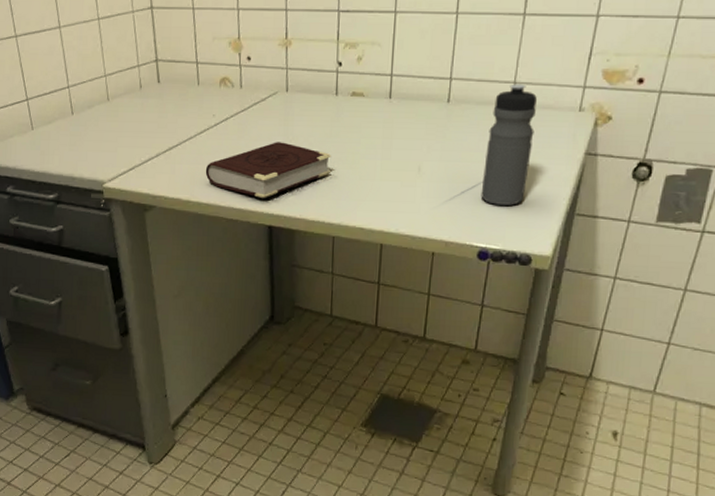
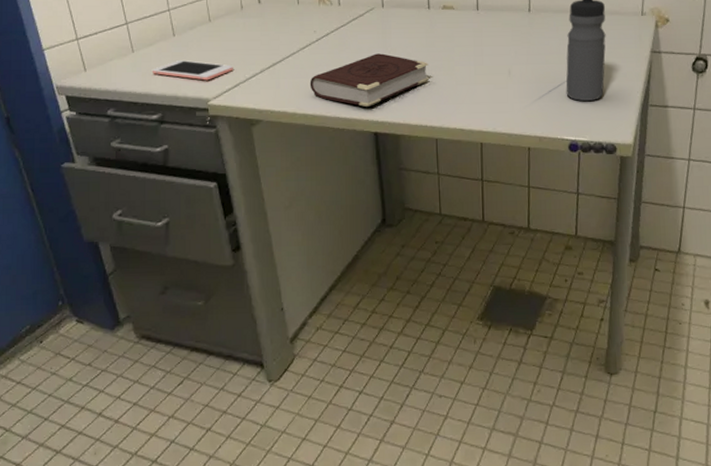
cell phone: none [50,140,129,162] -> present [151,60,233,81]

